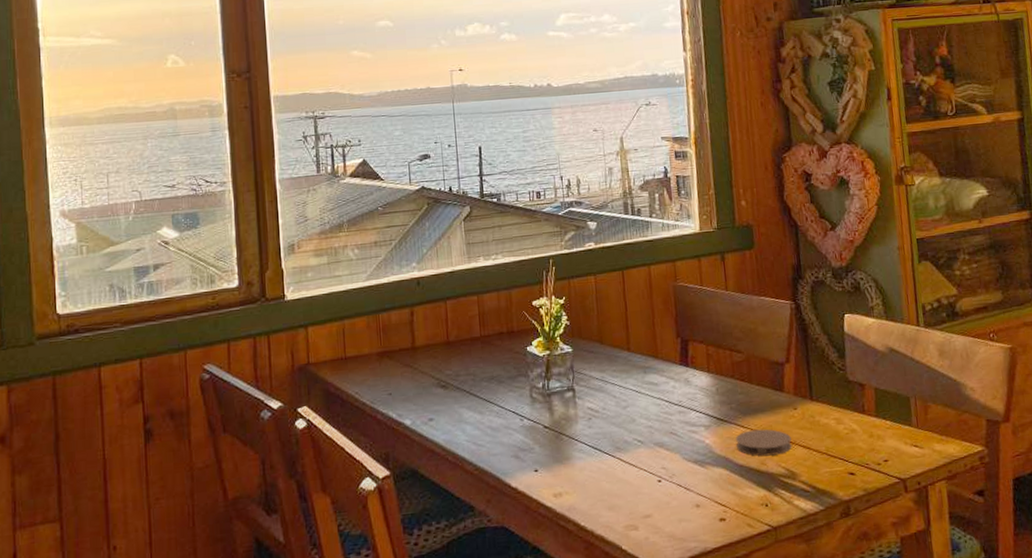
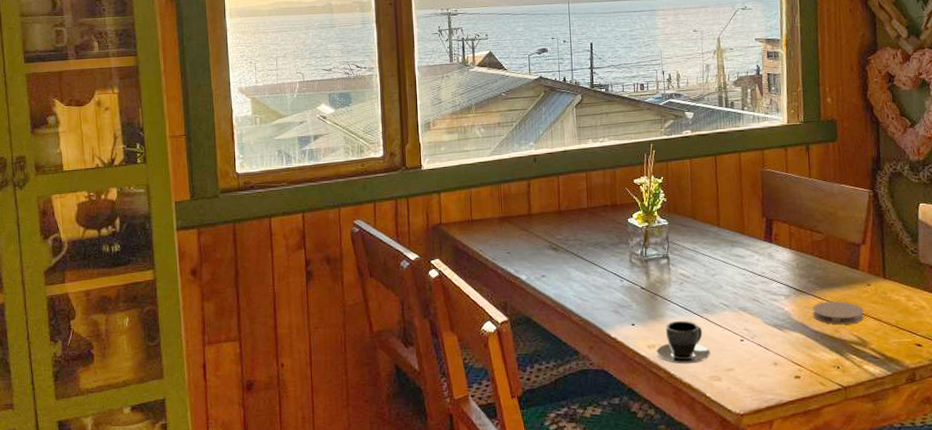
teacup: none [562,462,625,514] -> present [655,320,711,364]

